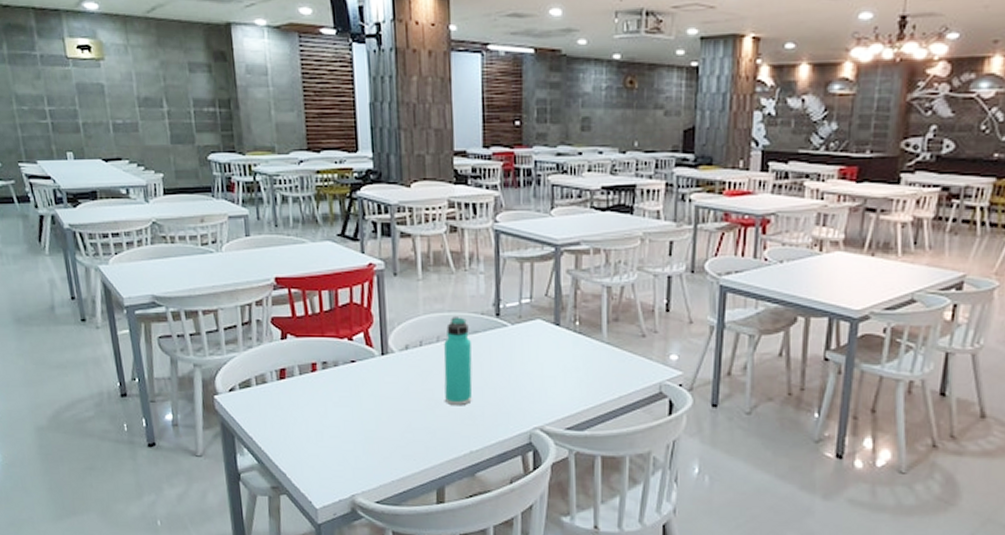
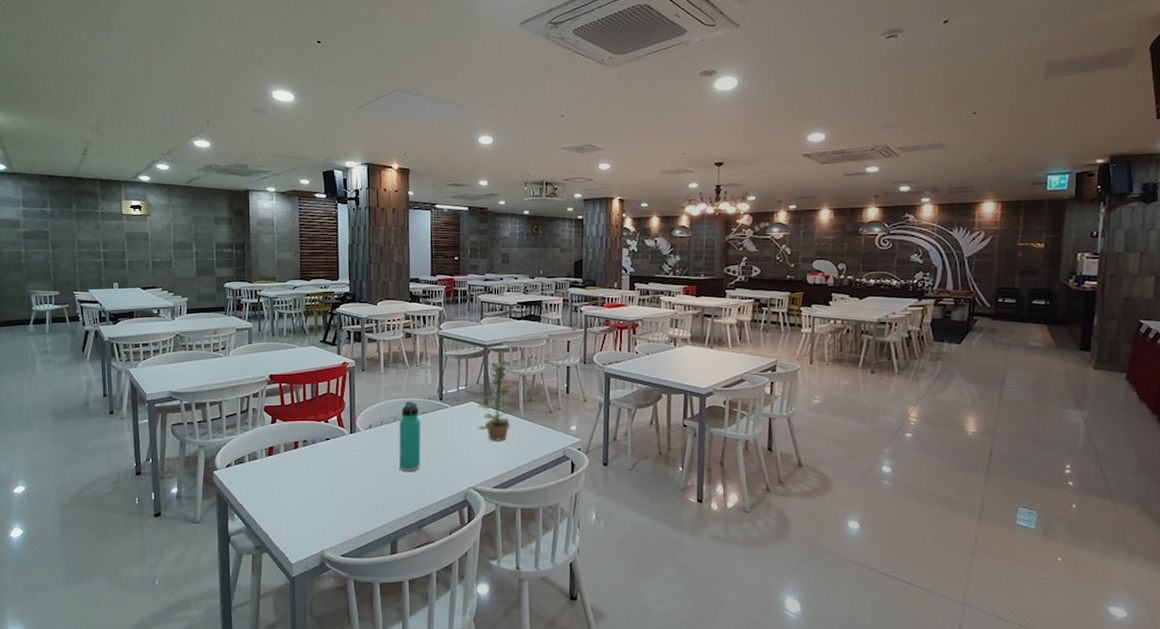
plant: none [546,266,592,371] -> present [478,361,512,441]

